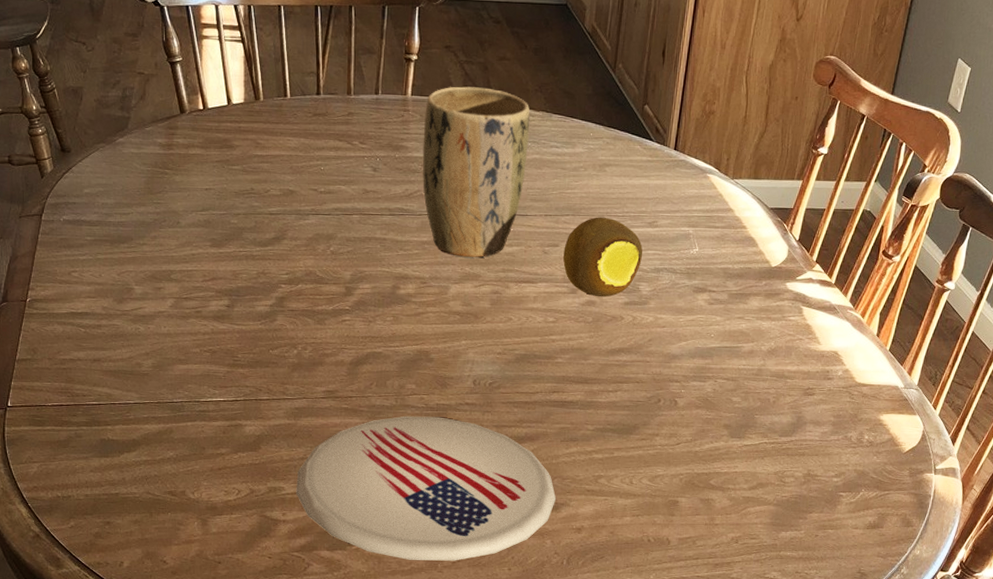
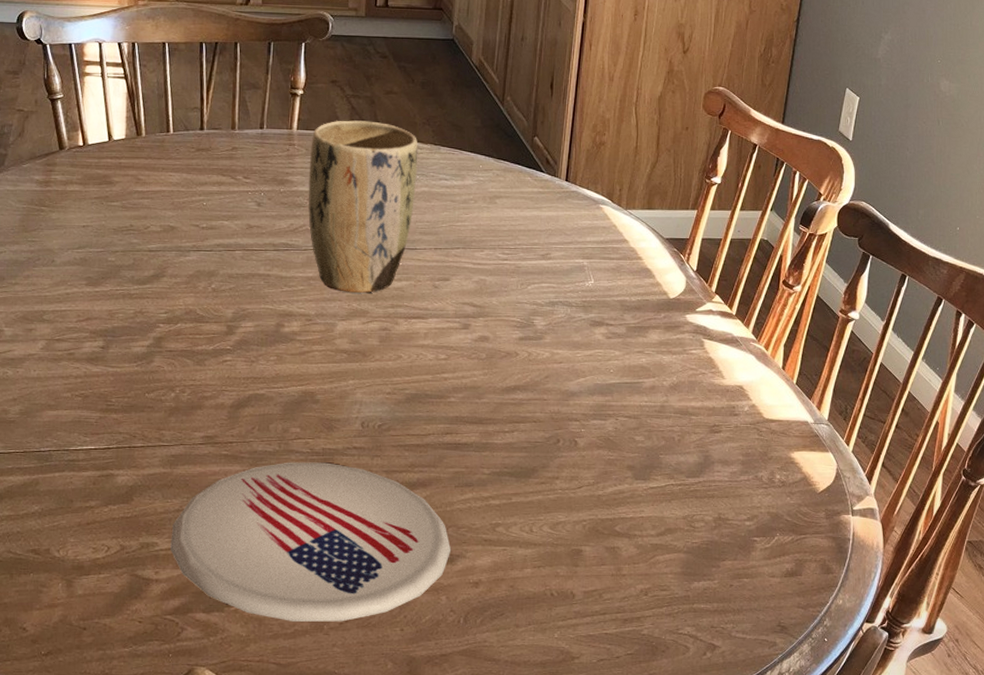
fruit: present [563,217,643,297] -> none [454,249,537,333]

